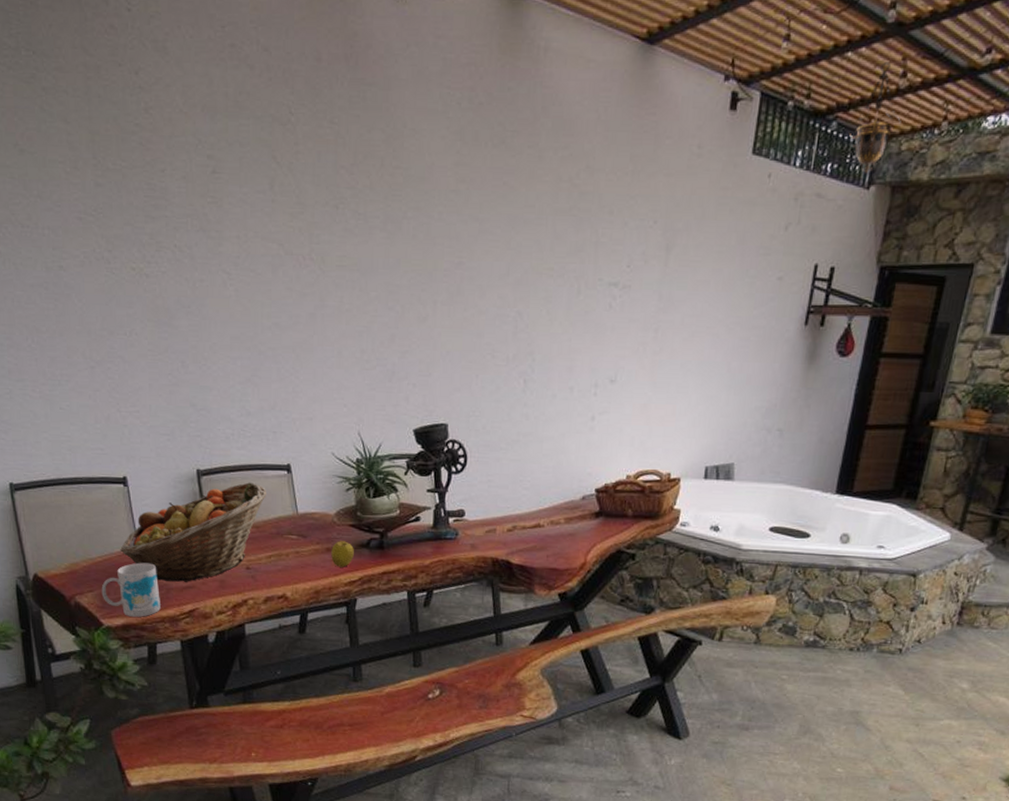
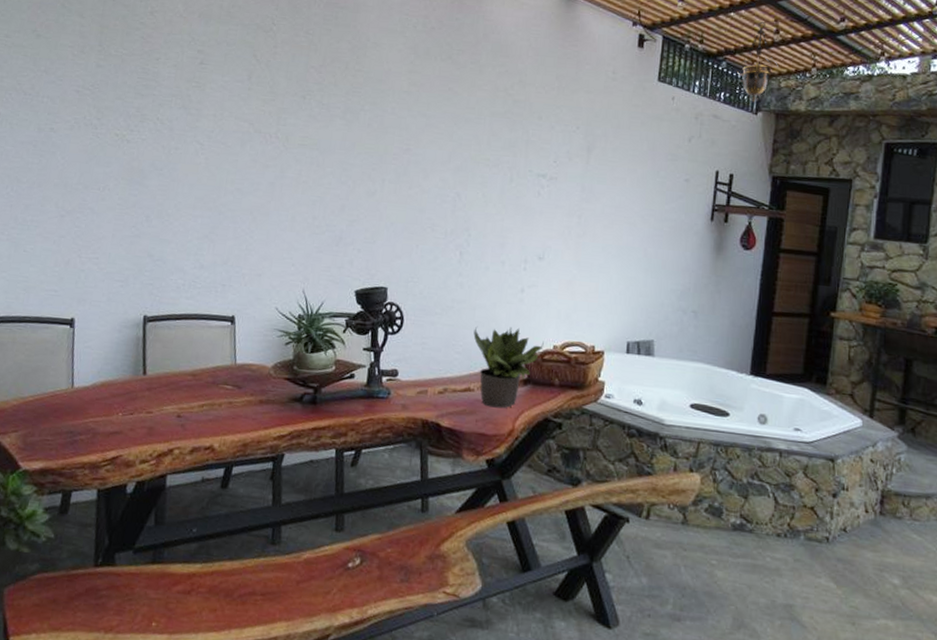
mug: present [101,562,161,617] -> none [25,404,87,462]
fruit basket: present [120,482,266,582] -> none [54,331,208,428]
apple: present [331,541,354,567] -> none [263,393,287,421]
potted plant: none [541,458,616,543] -> present [473,326,544,408]

